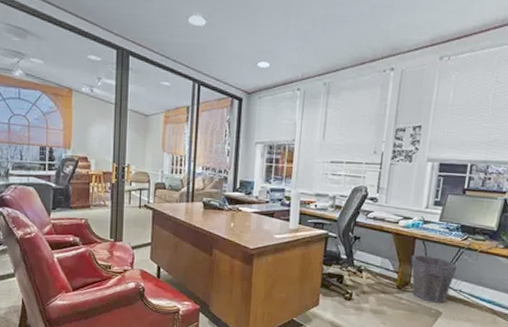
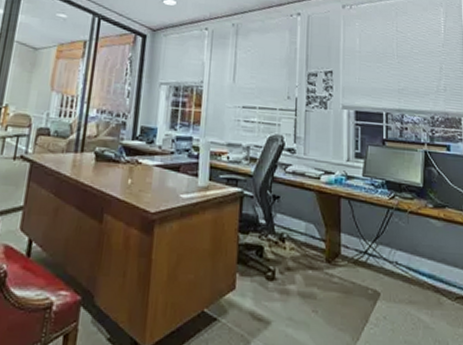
waste bin: present [411,254,457,303] -> none [338,217,388,280]

